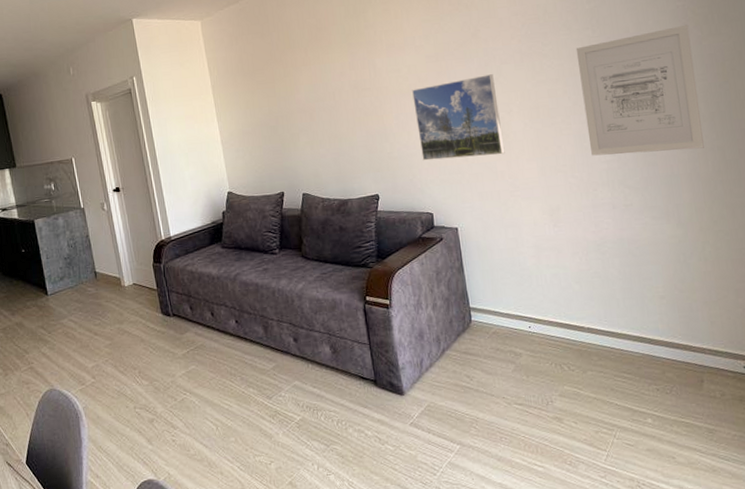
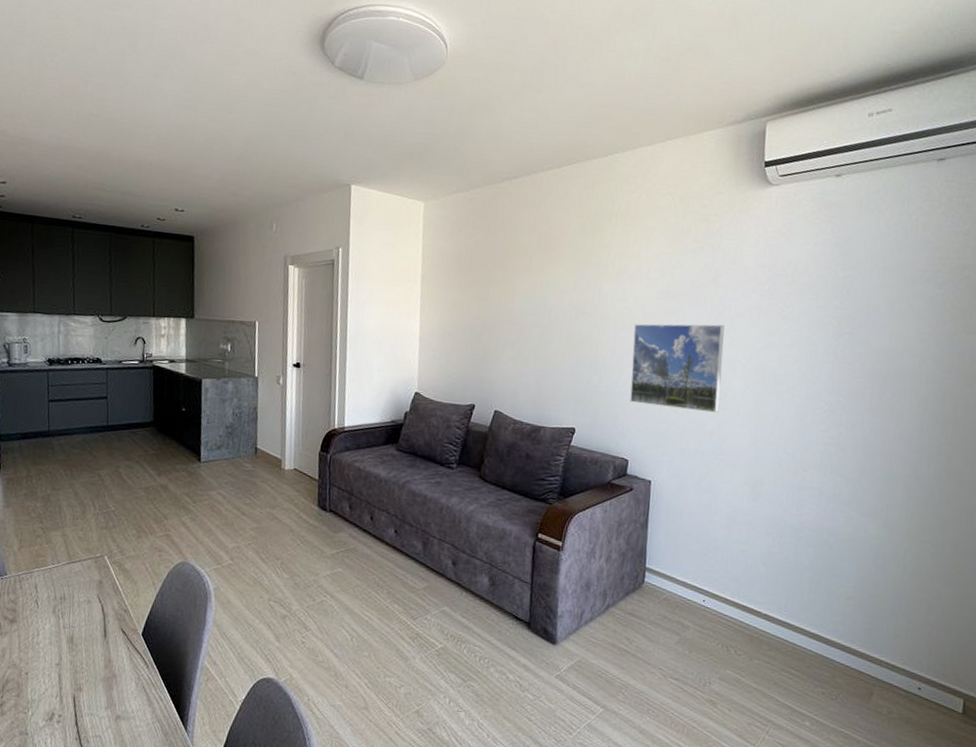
wall art: present [576,24,704,156] -> none [810,315,944,451]

